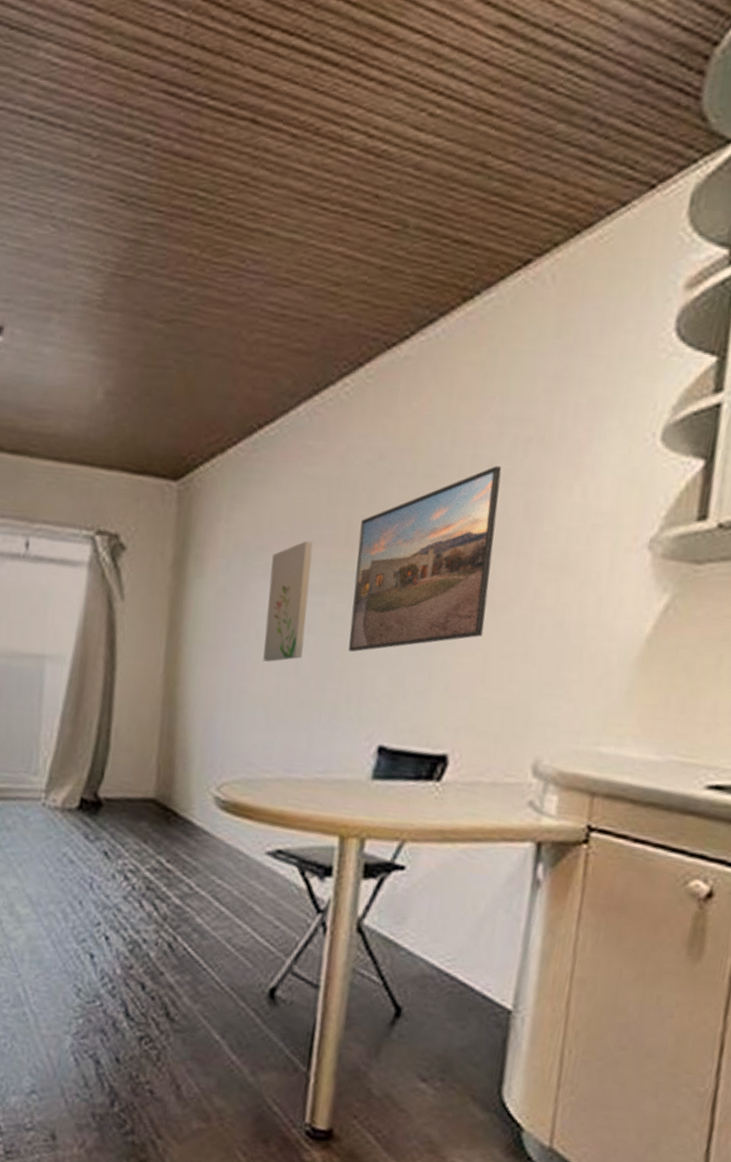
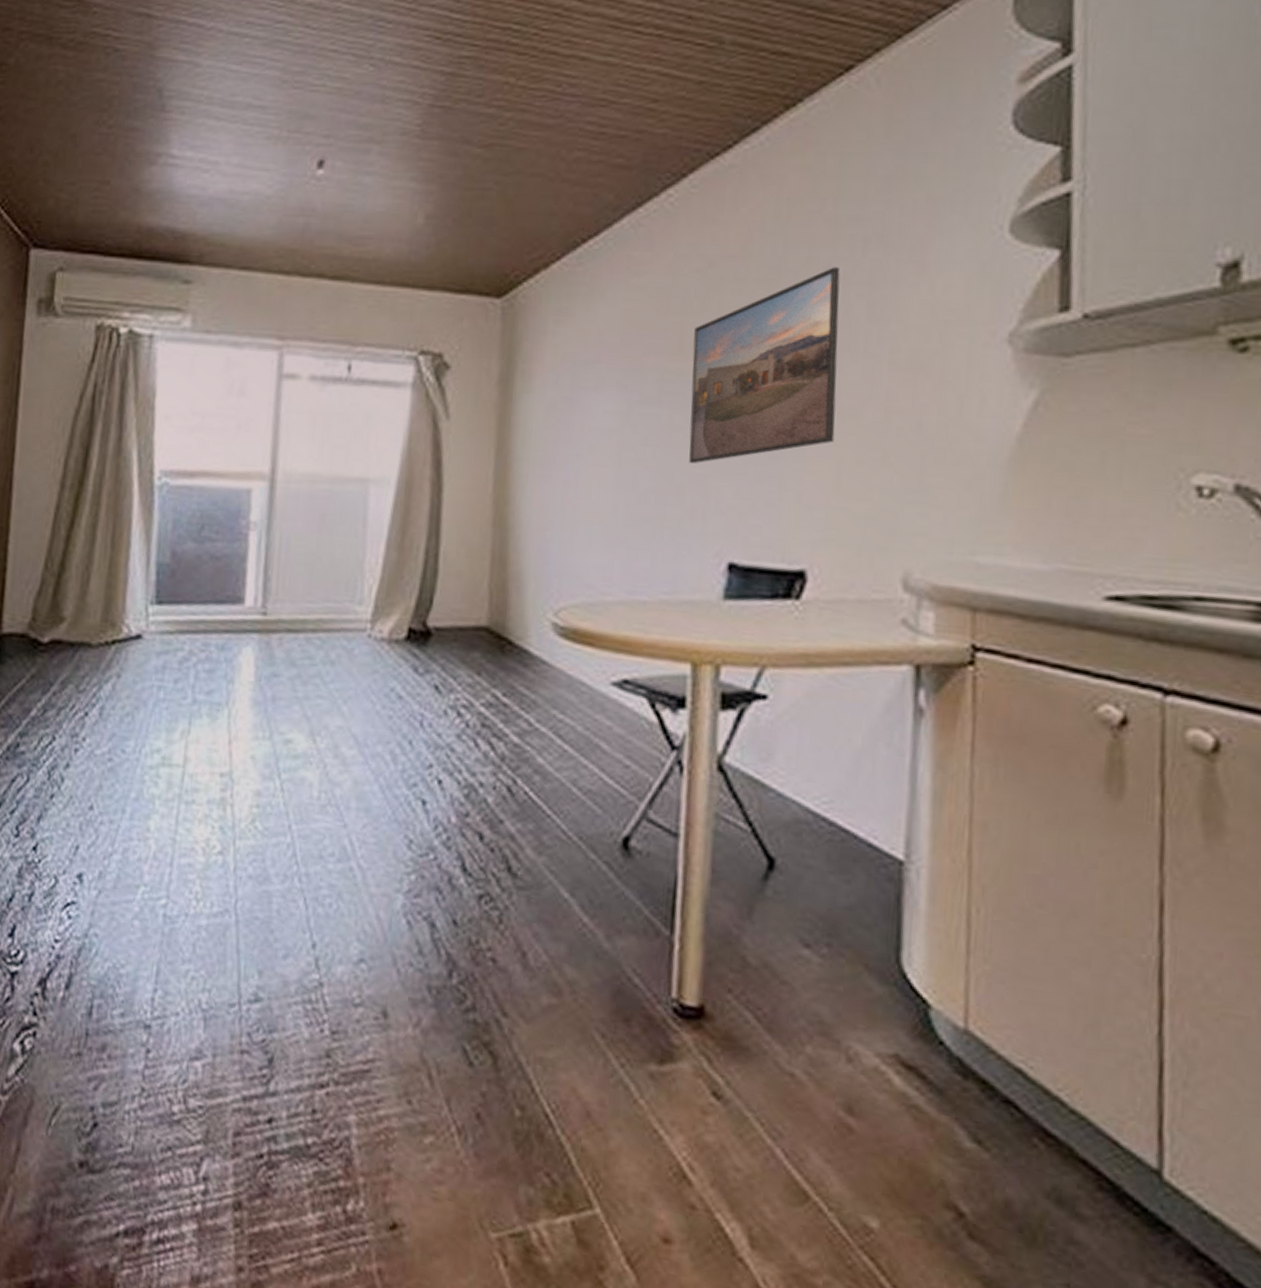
wall art: present [263,541,313,662] -> none [598,351,645,477]

